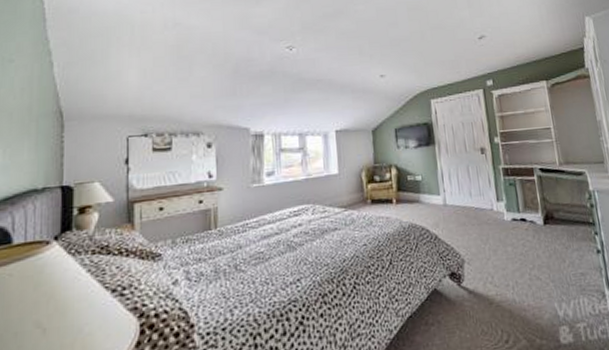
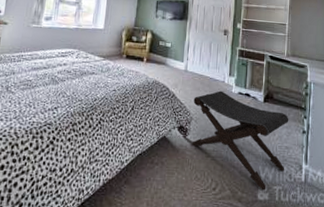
footstool: none [461,220,586,332] -> present [192,90,289,191]

